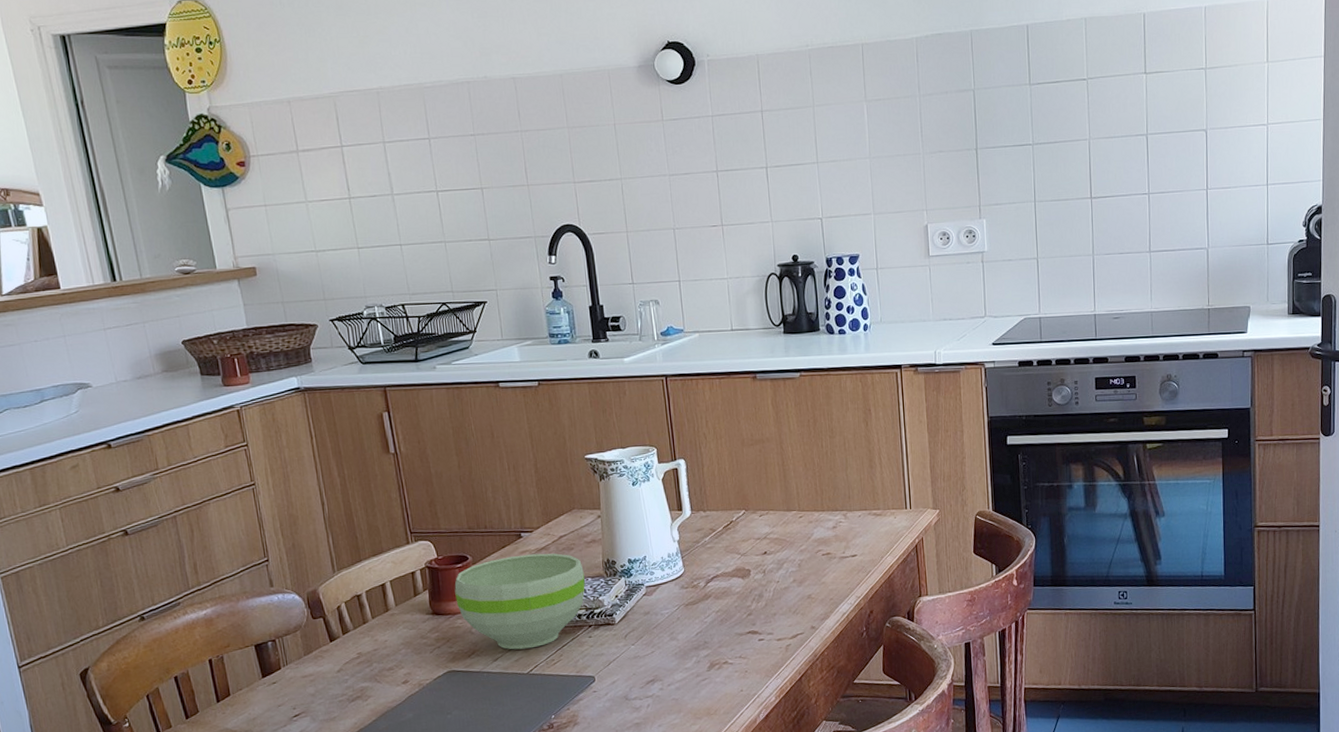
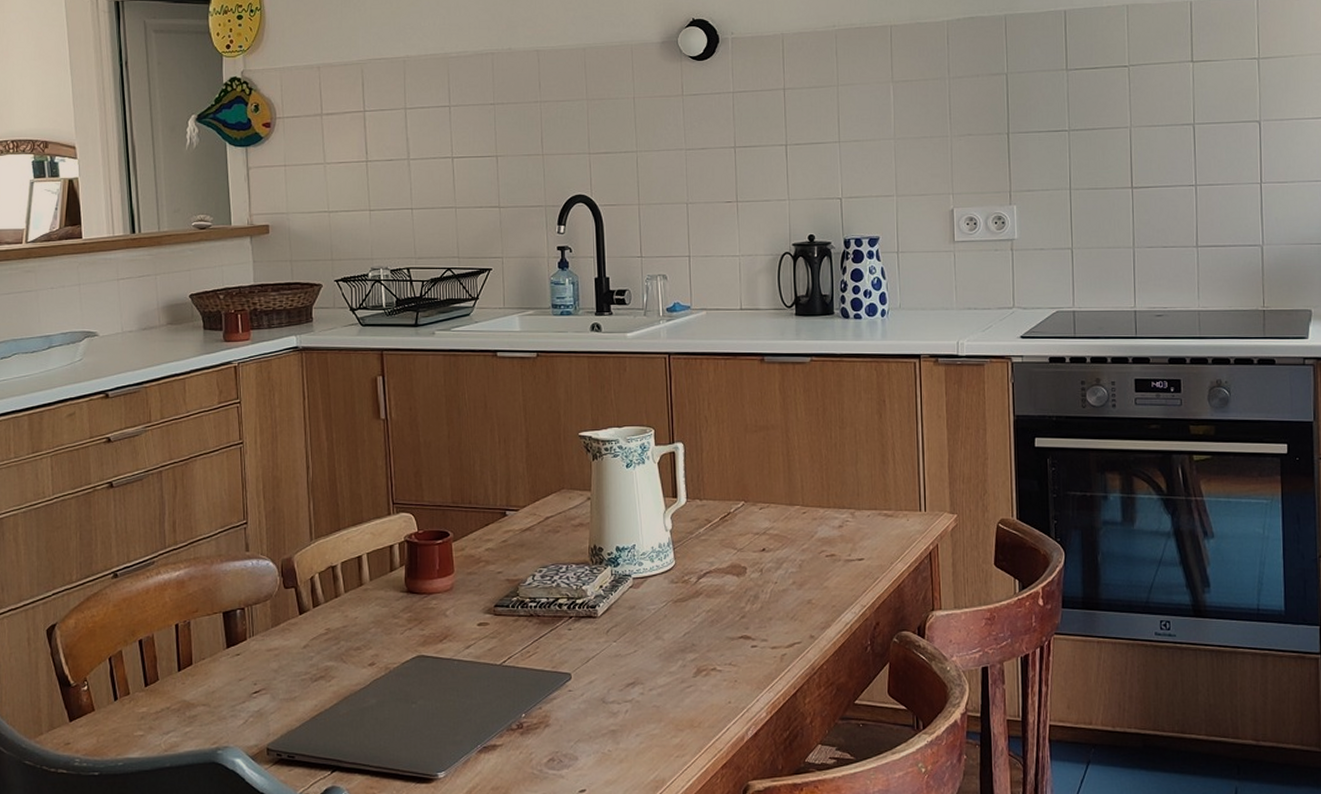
bowl: present [454,553,585,650] -> none [432,534,569,638]

